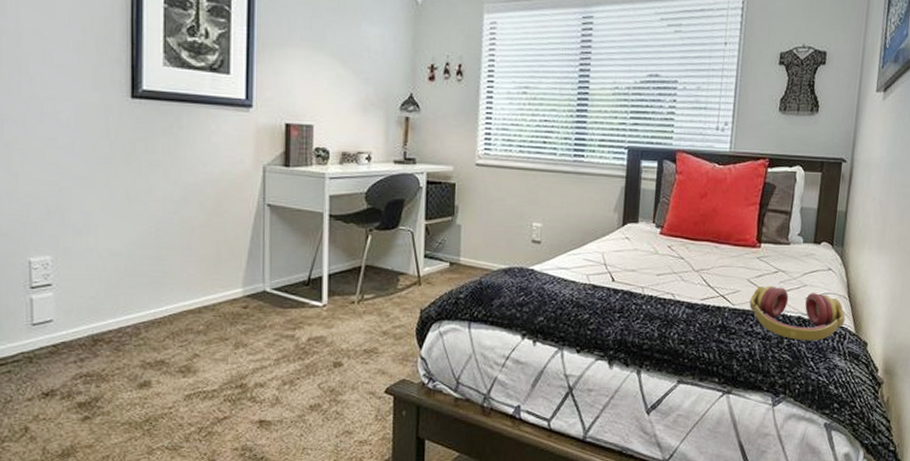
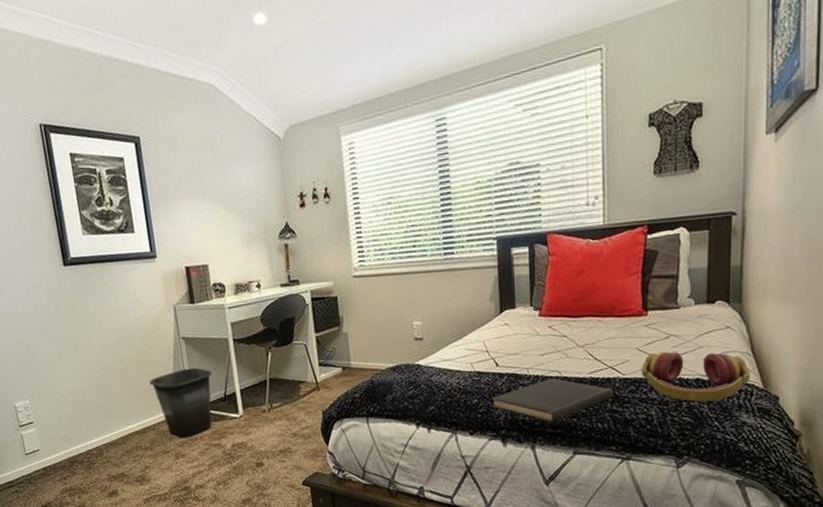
waste bin: none [217,241,297,324] -> present [149,367,212,438]
hardcover book: none [603,300,723,347] -> present [492,378,614,422]

